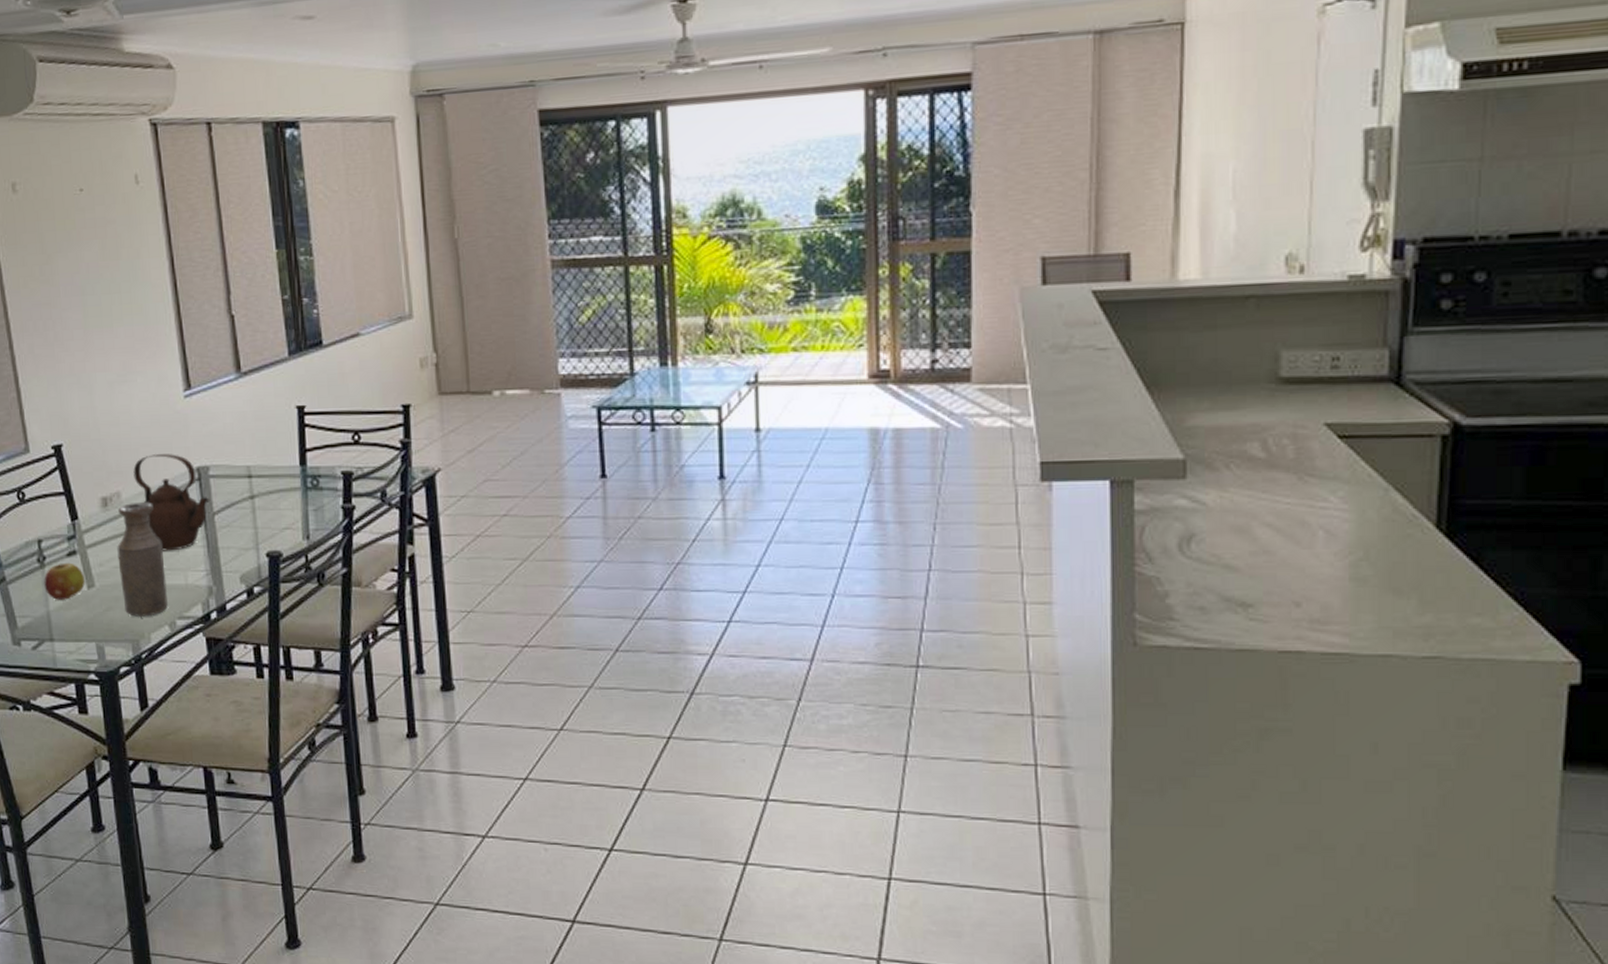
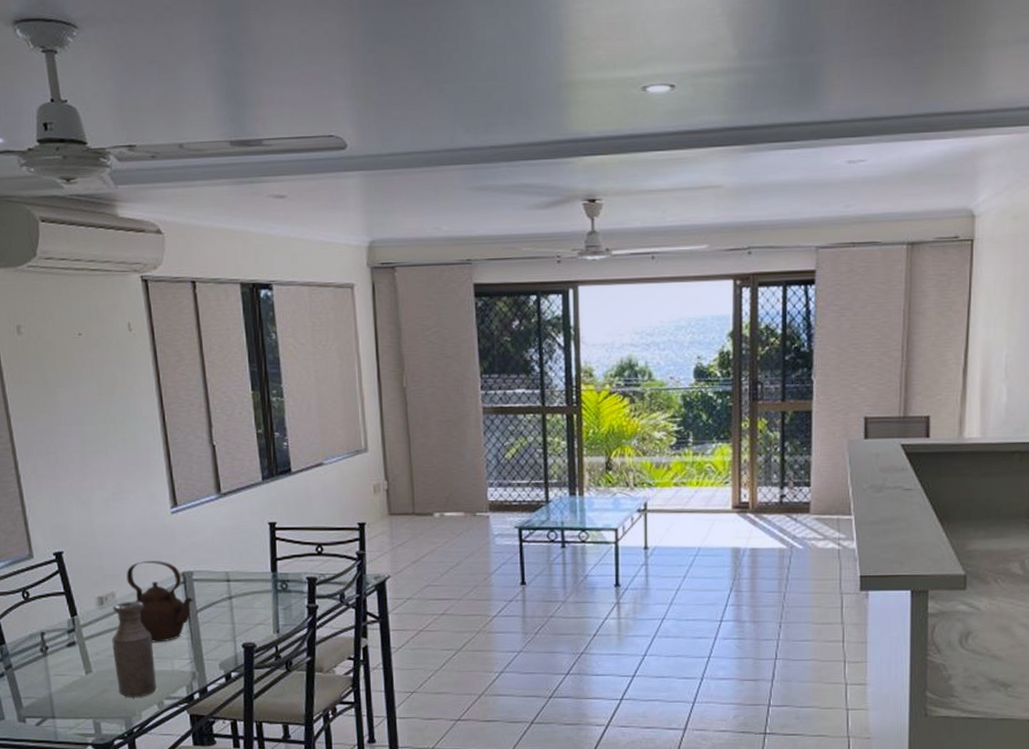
fruit: present [44,562,85,600] -> none [46,652,83,684]

